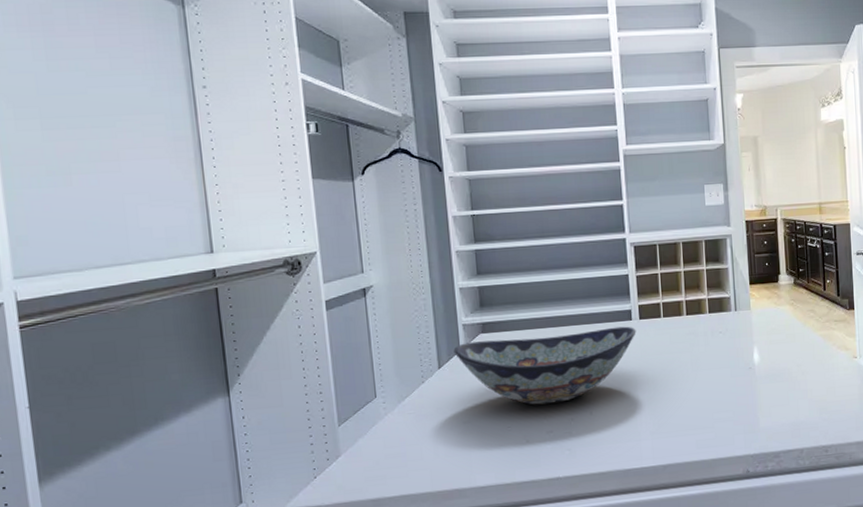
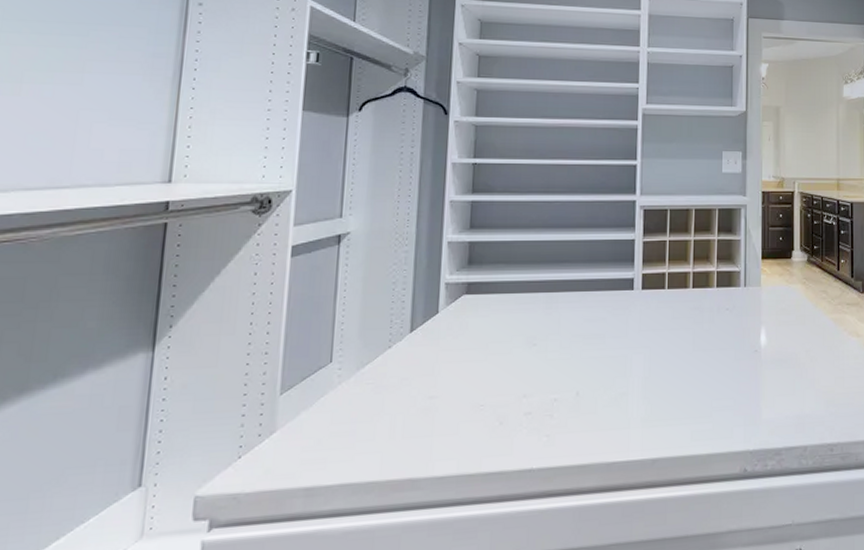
decorative bowl: present [453,326,636,405] -> none [430,296,637,381]

